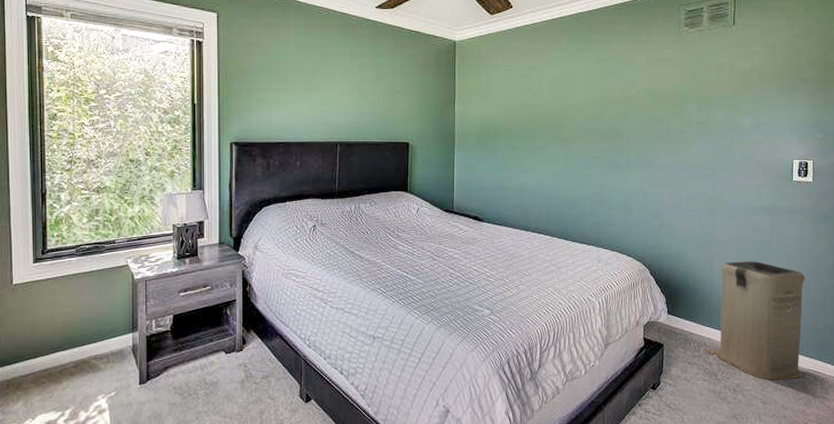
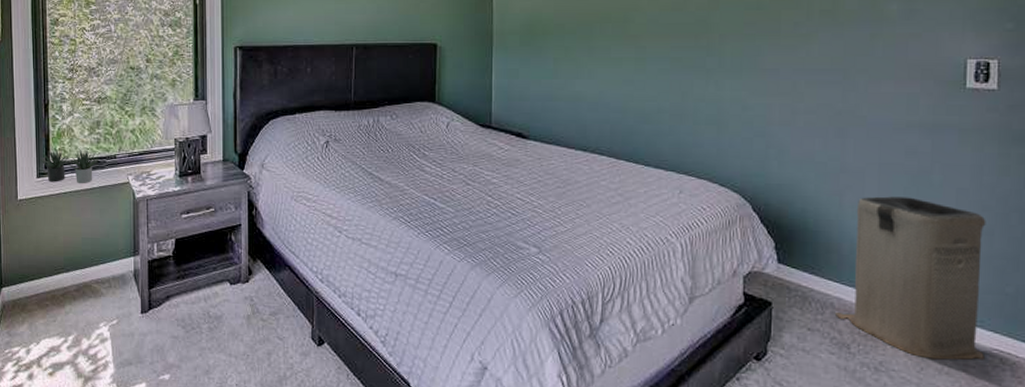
succulent plant: none [36,236,99,268] -> present [40,149,100,184]

